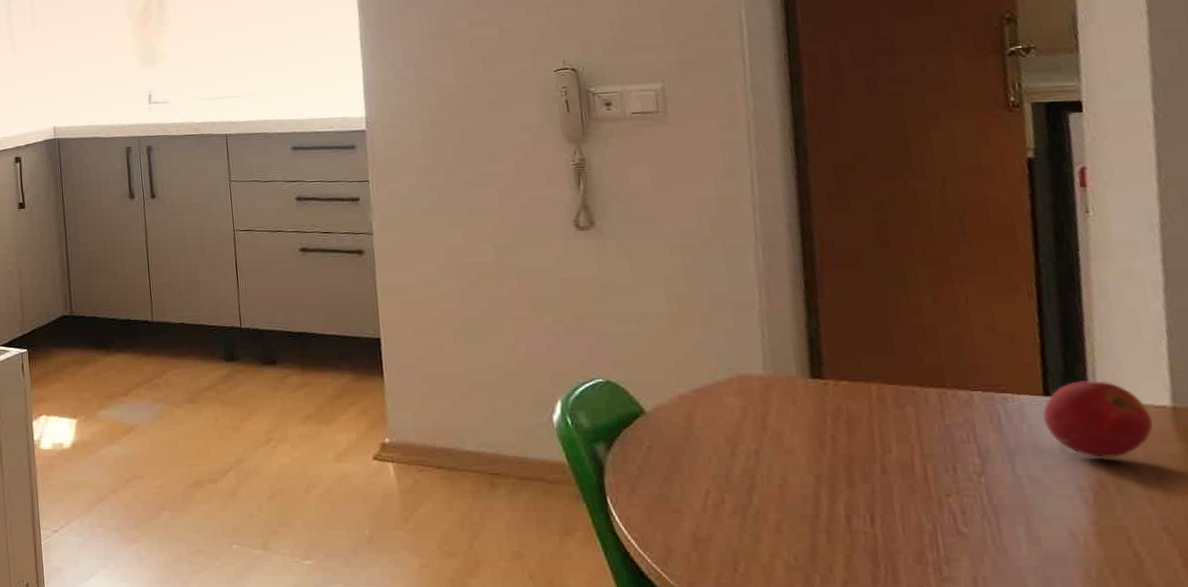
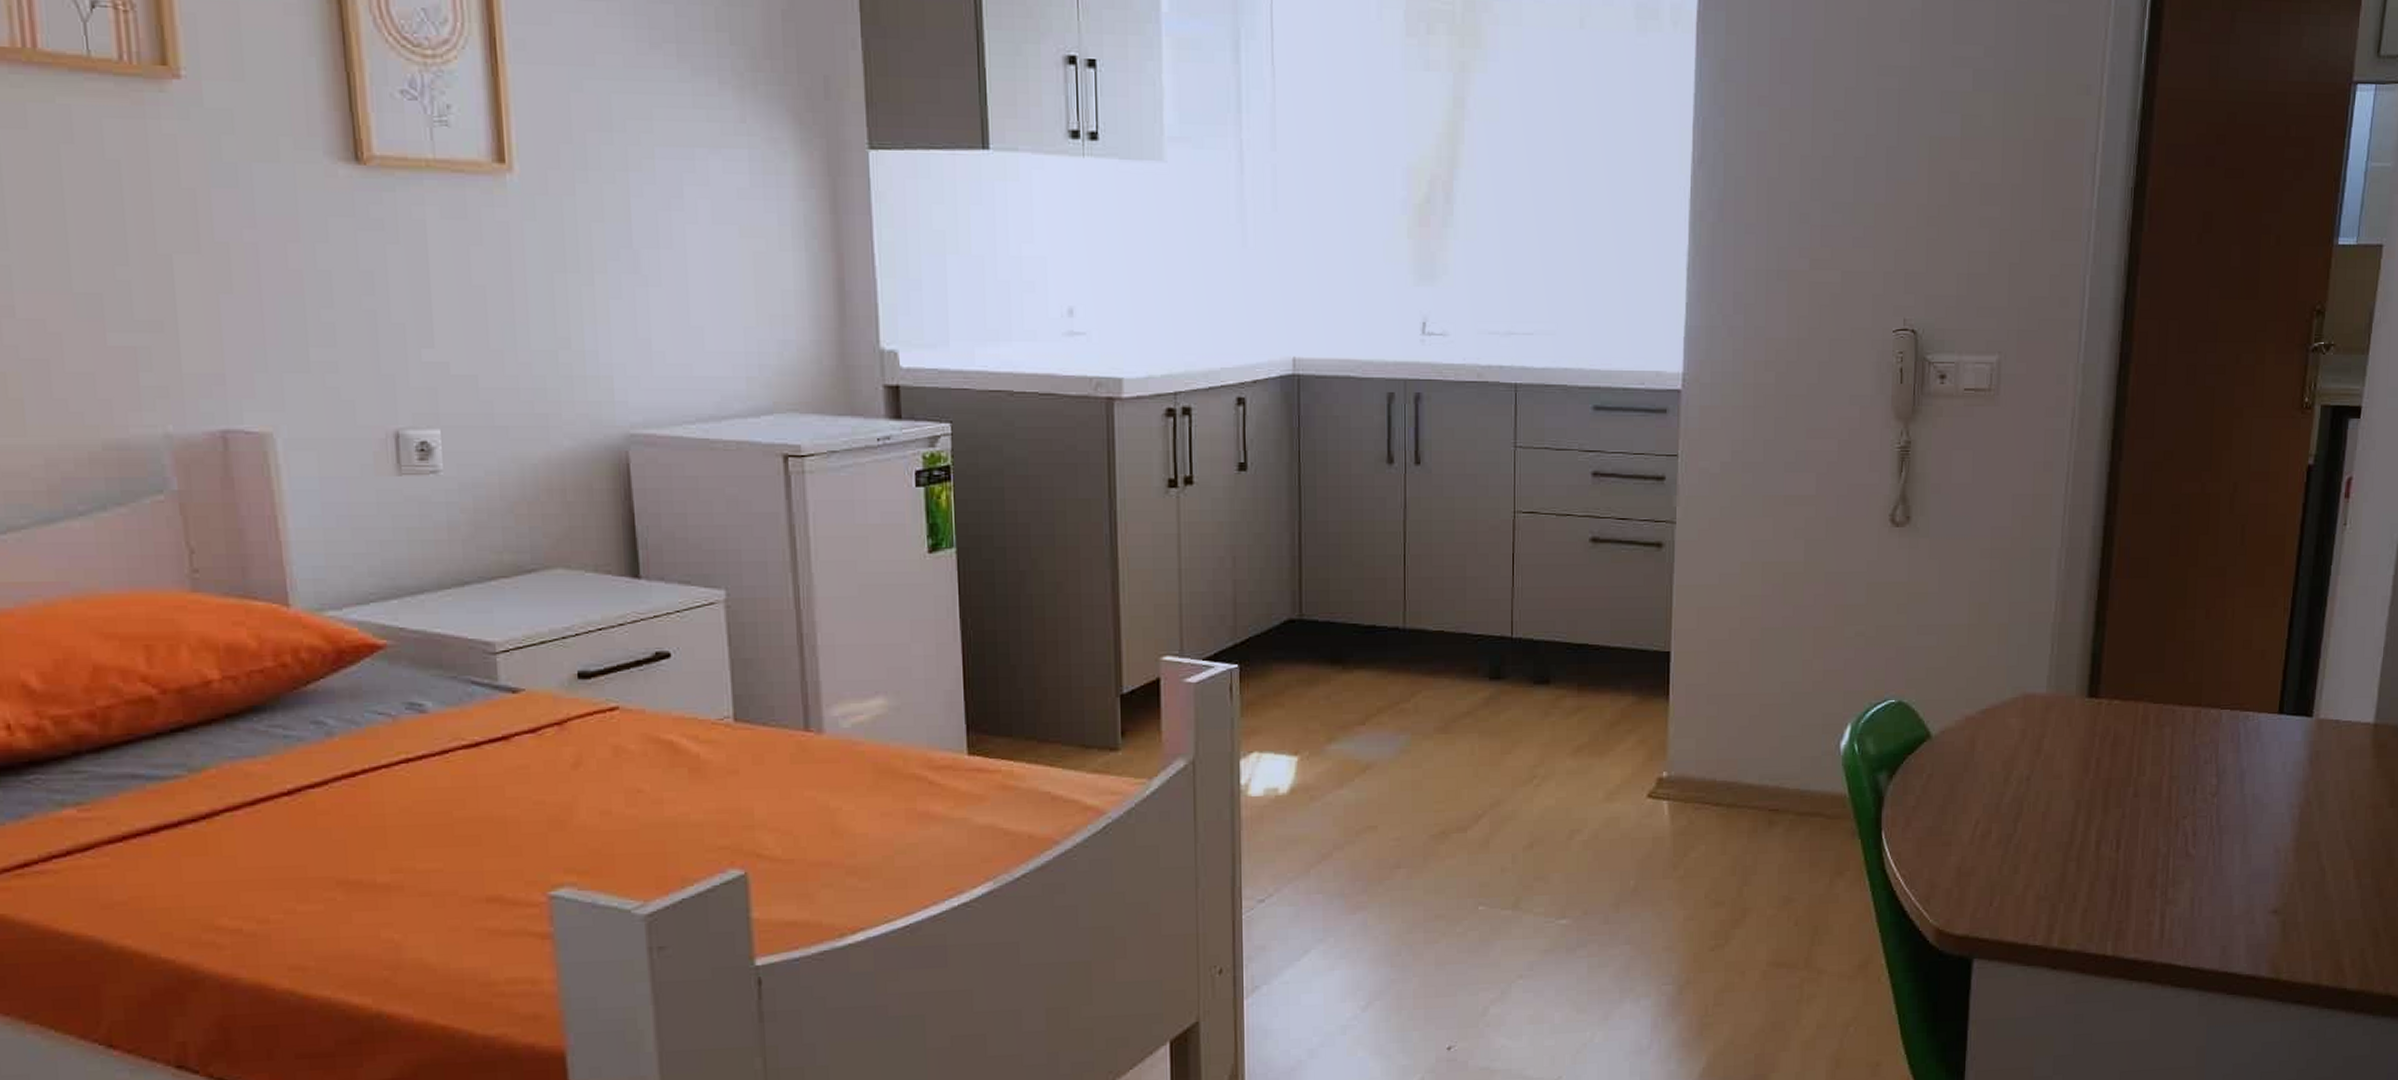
apple: present [1042,381,1153,459] -> none [2274,698,2357,776]

